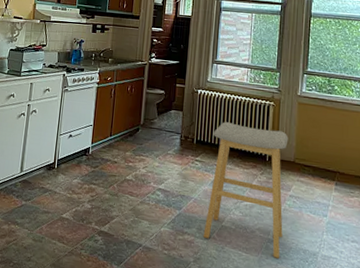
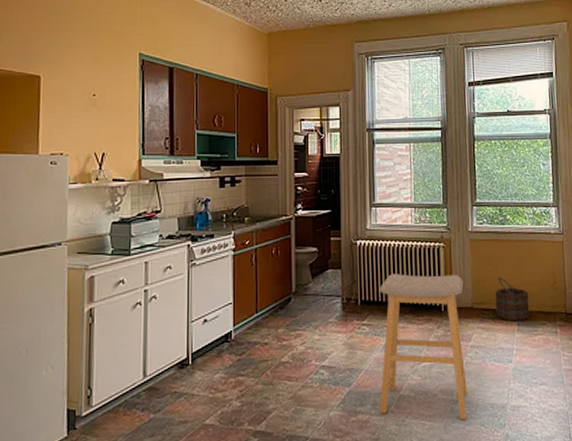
bucket: none [316,139,349,182] -> present [495,277,530,322]

